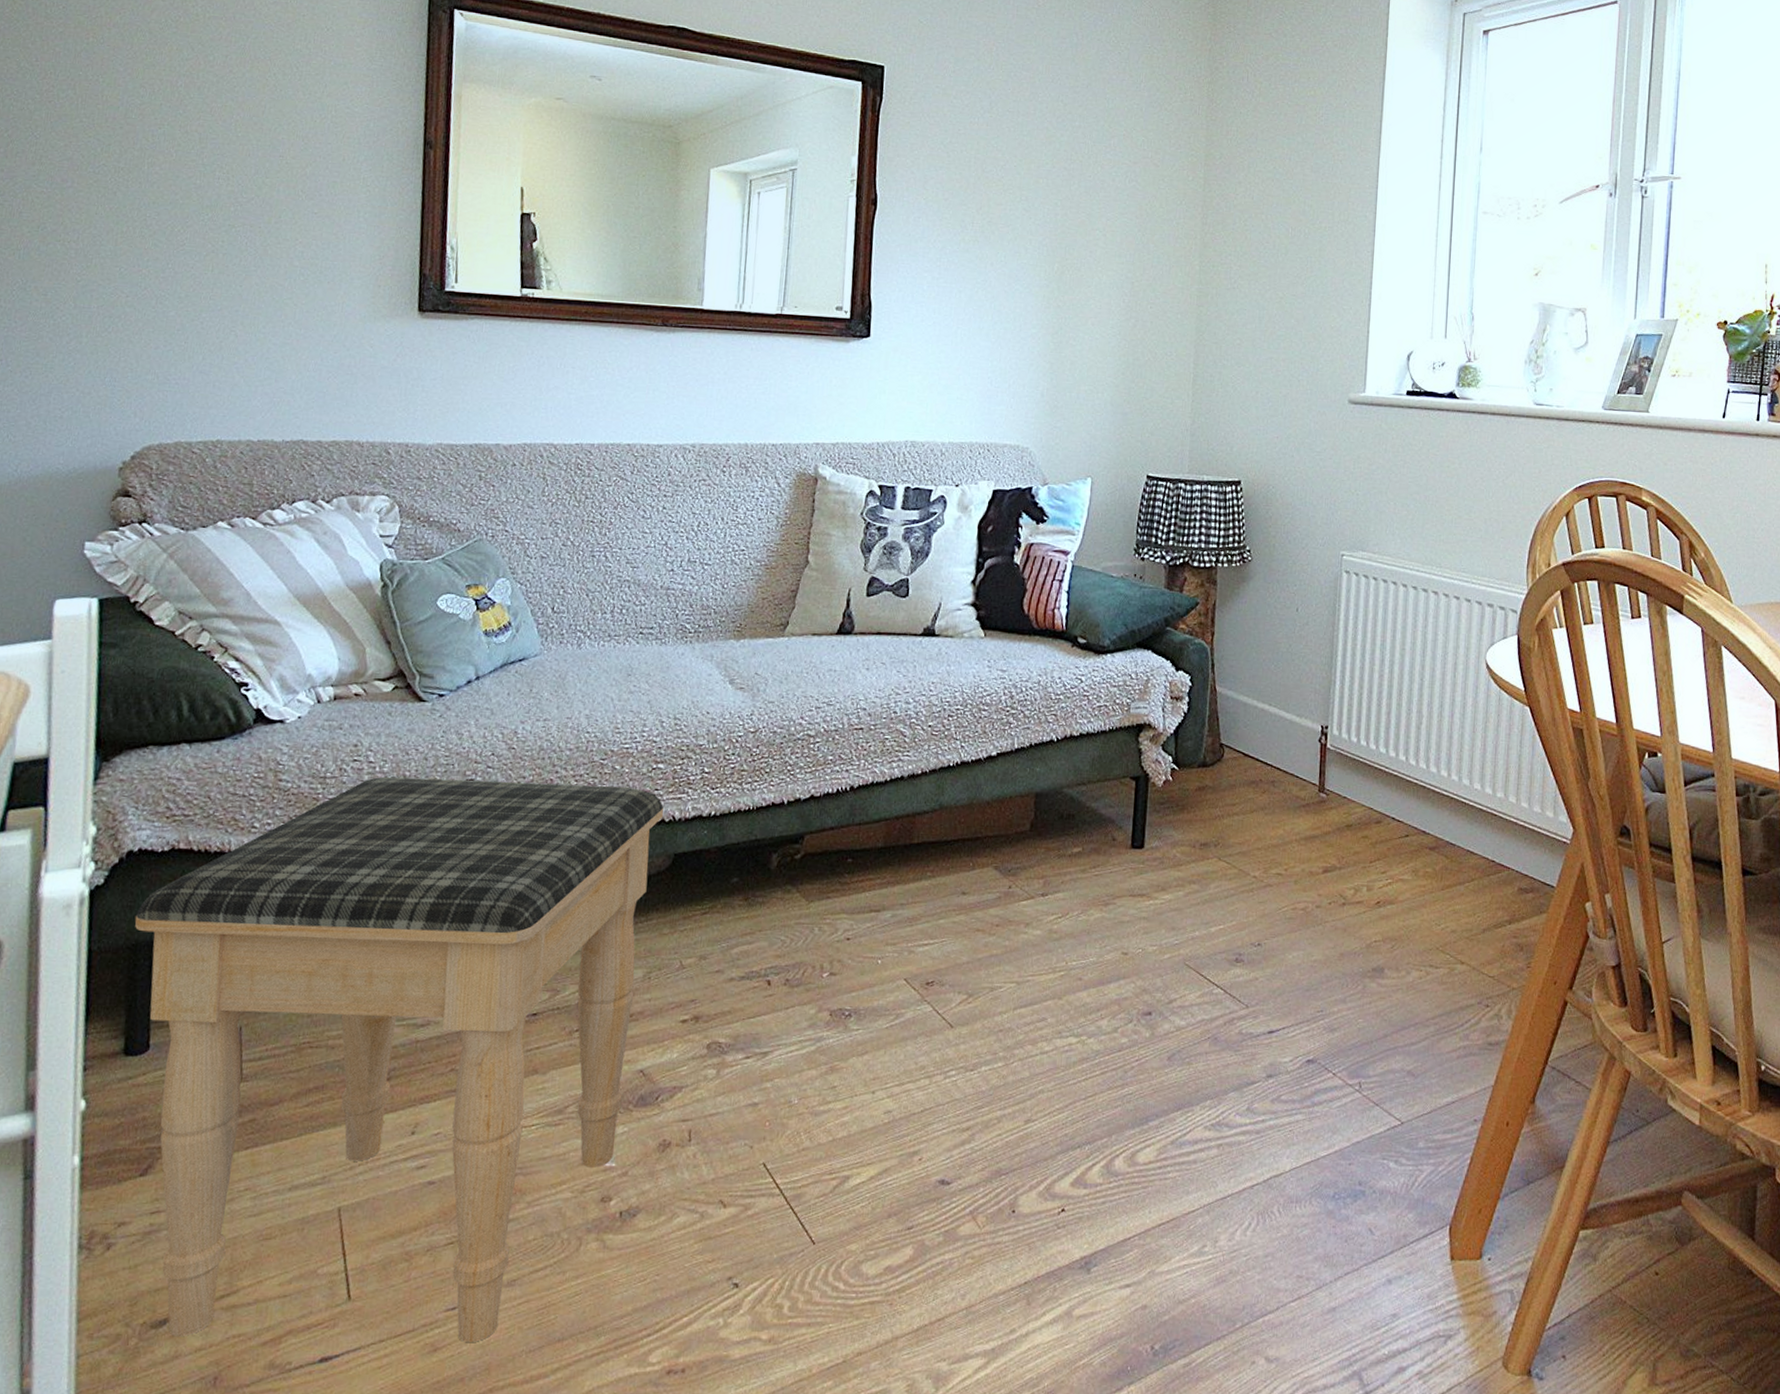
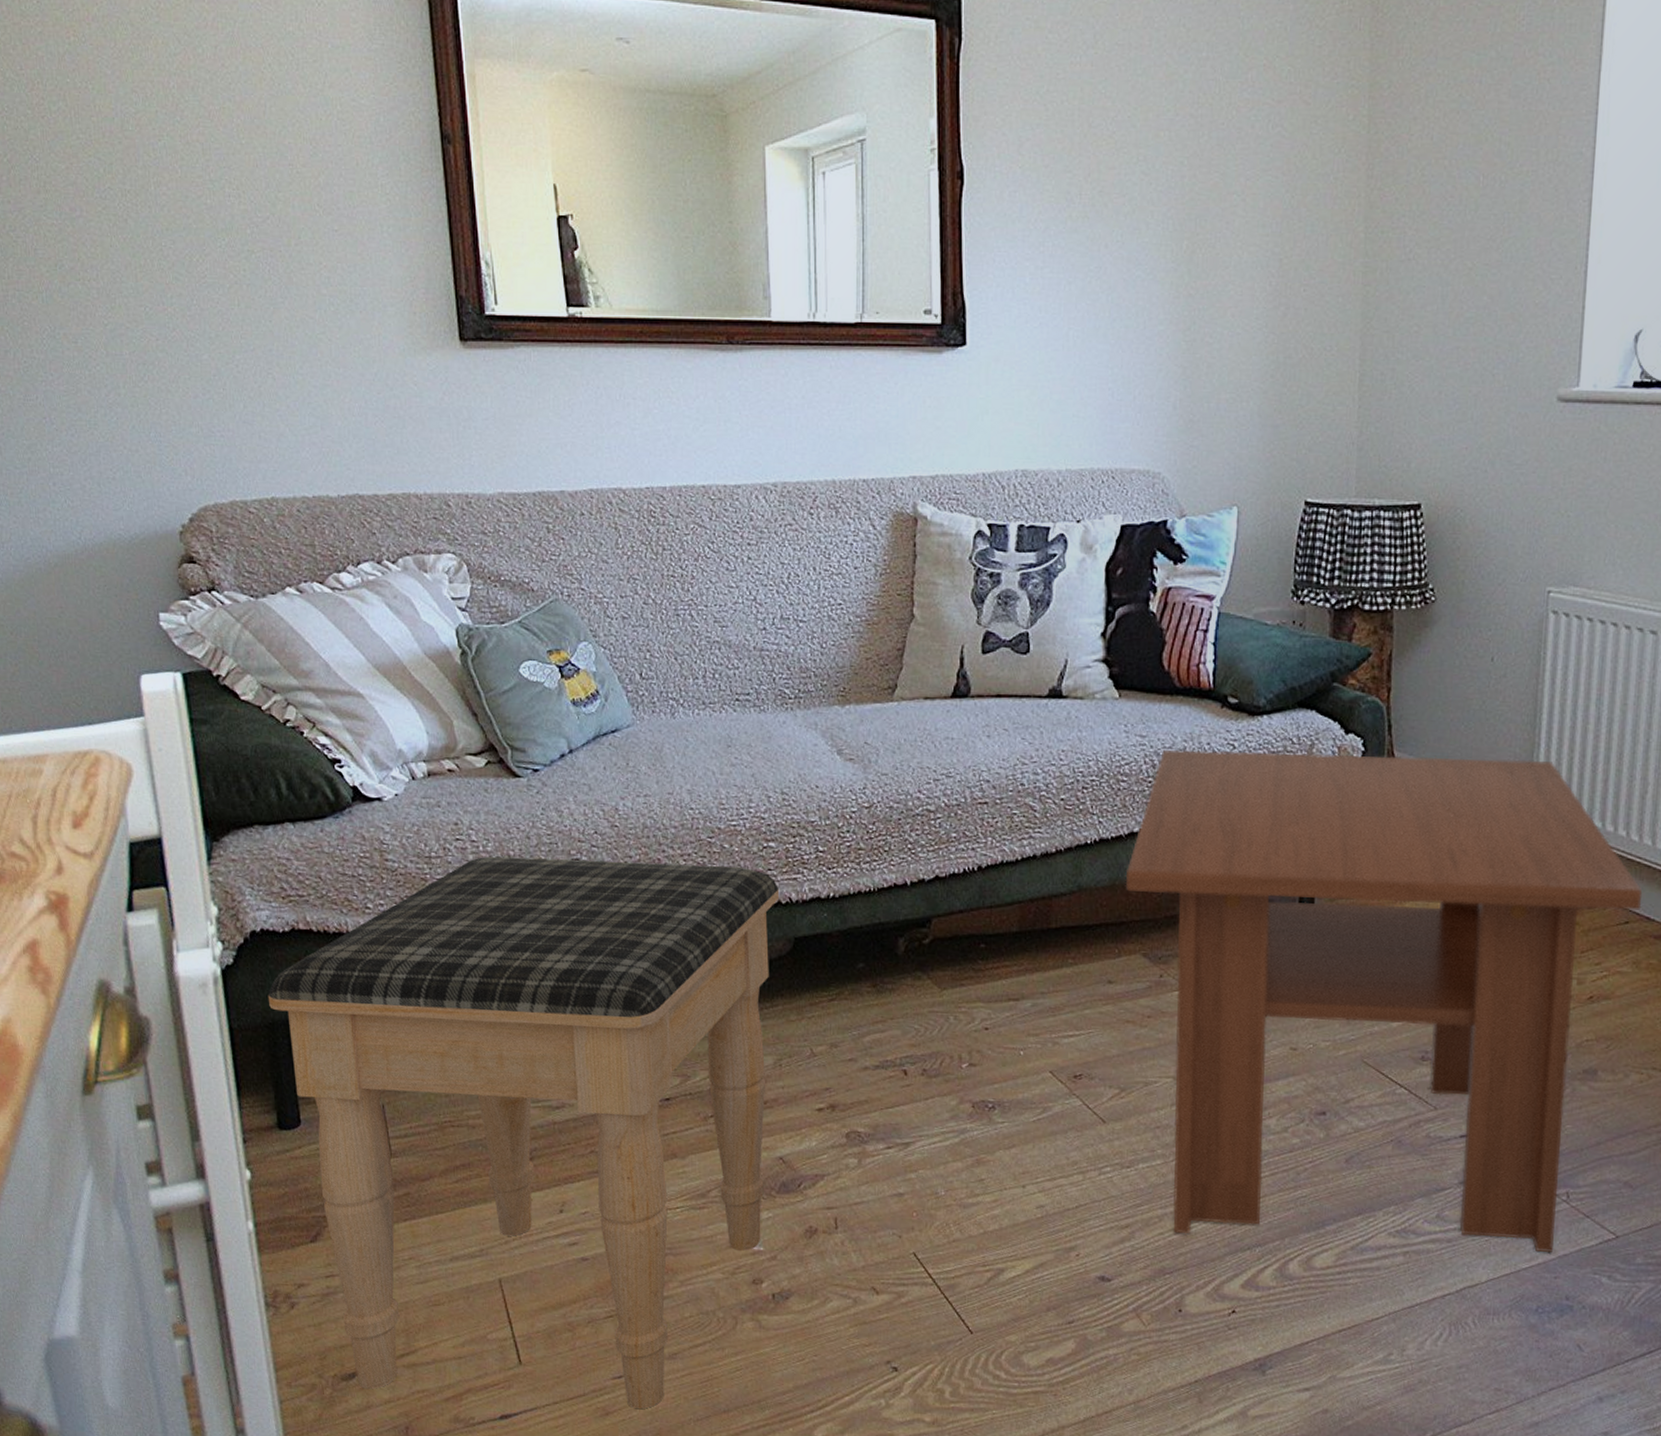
coffee table: none [981,683,1420,1140] -> present [1125,749,1643,1252]

